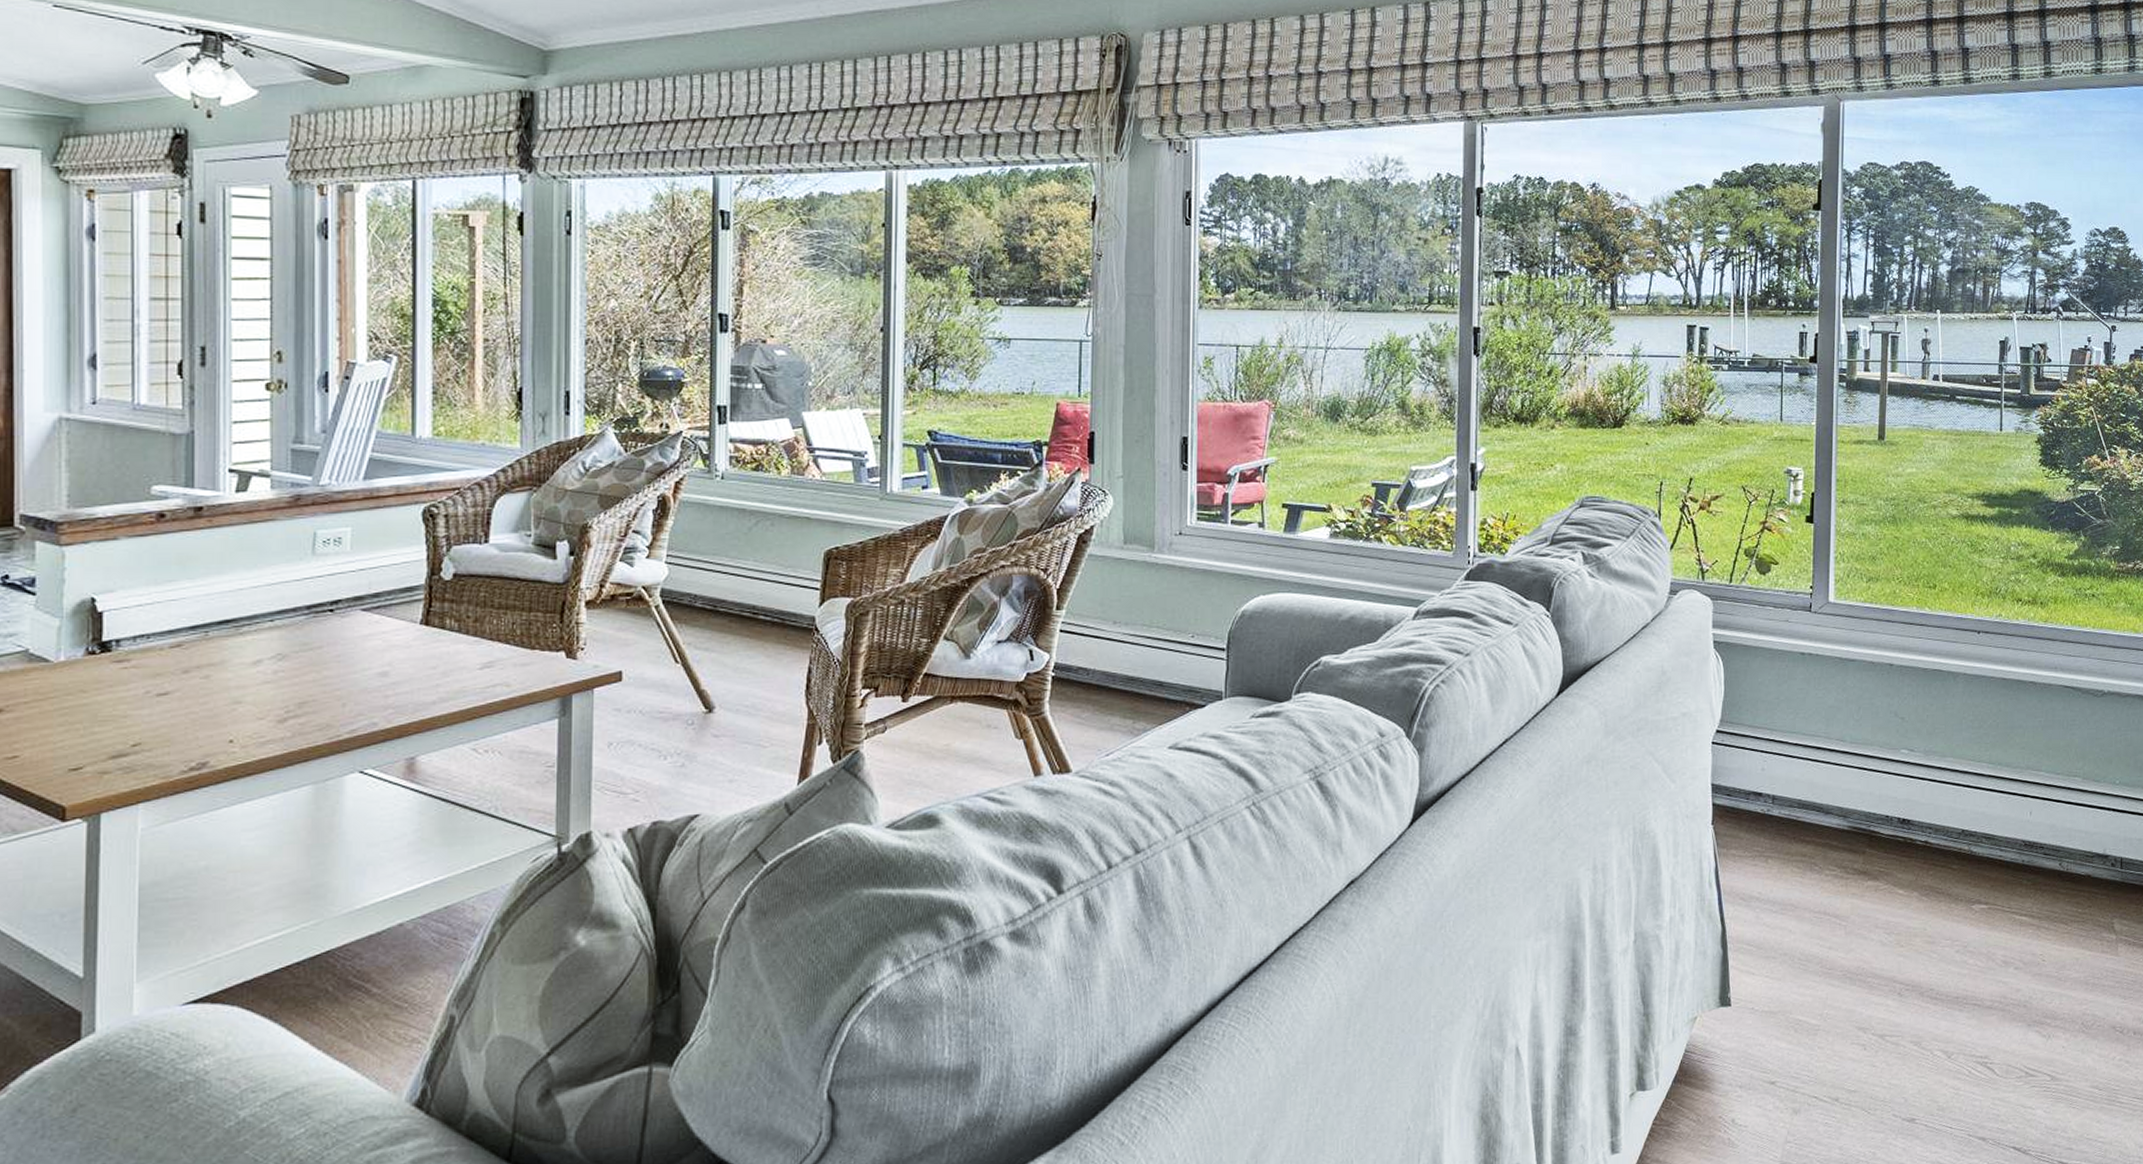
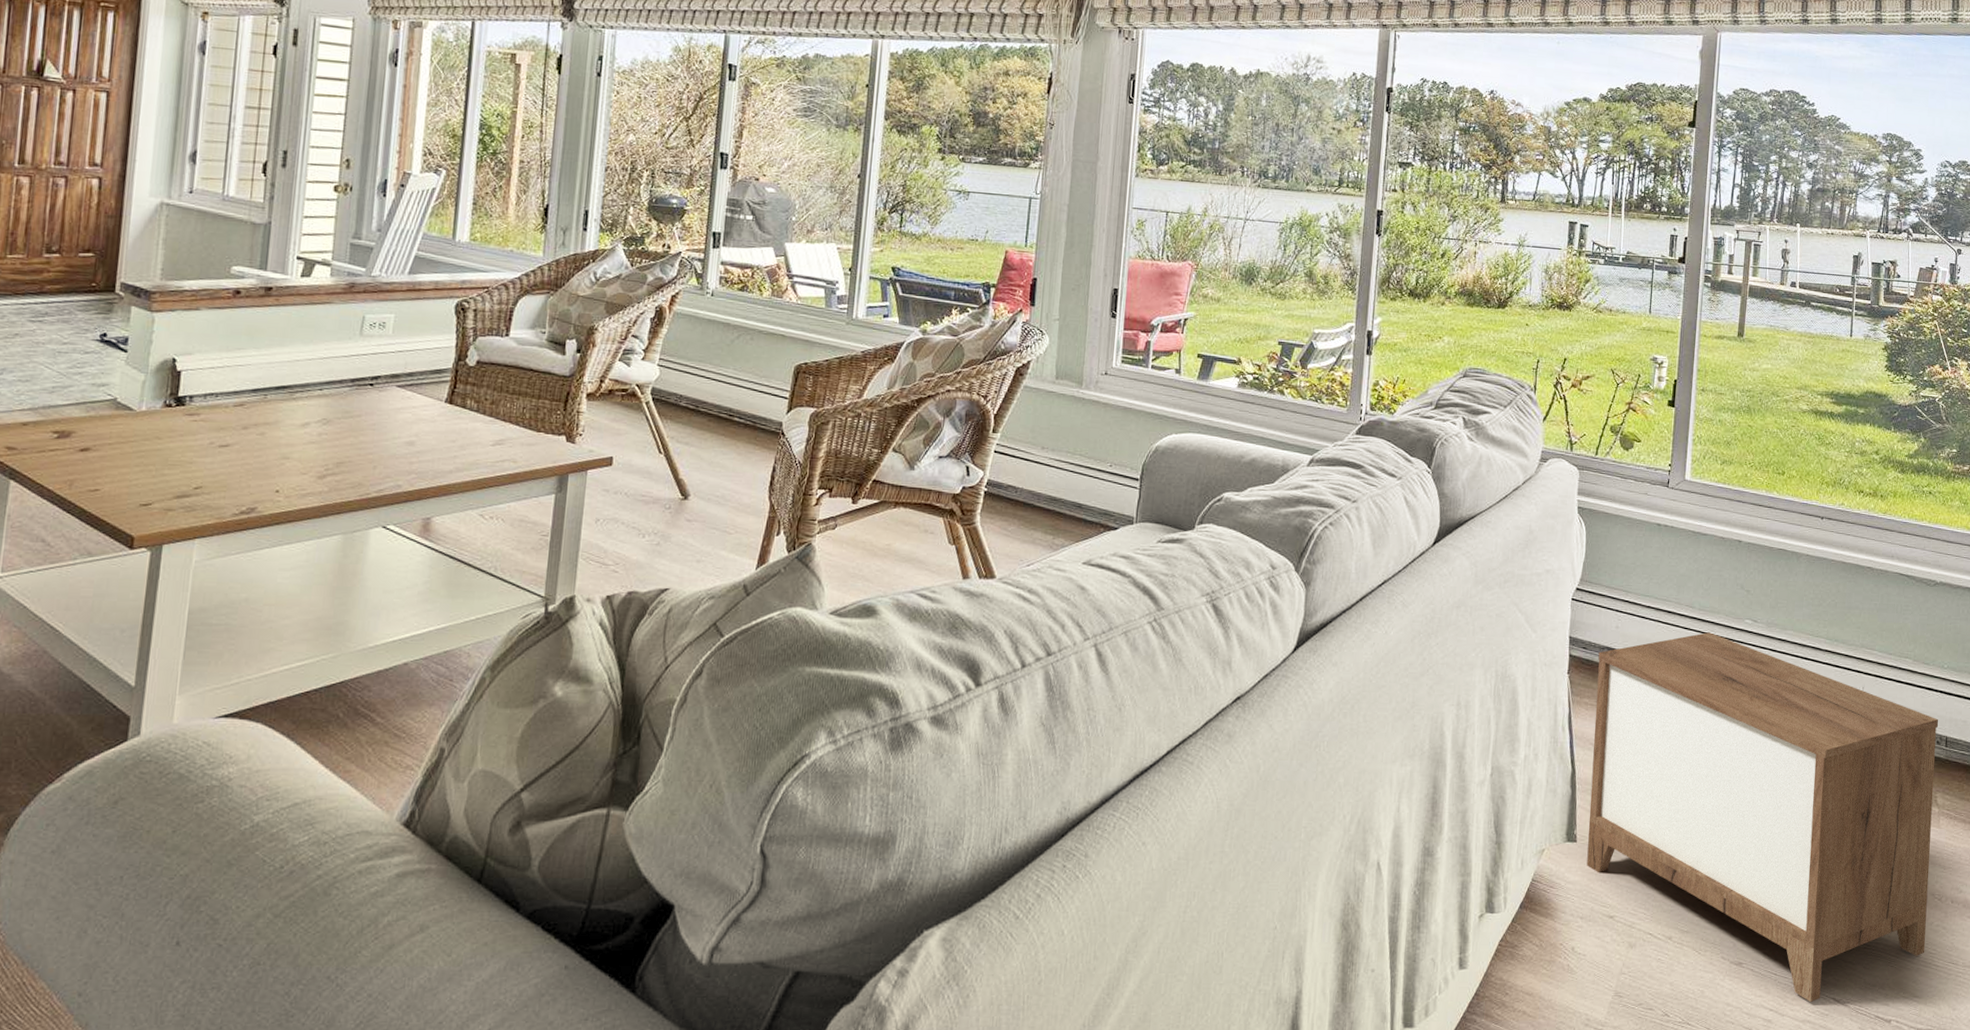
nightstand: none [1743,766,2113,1153] -> present [1586,632,1939,1002]

